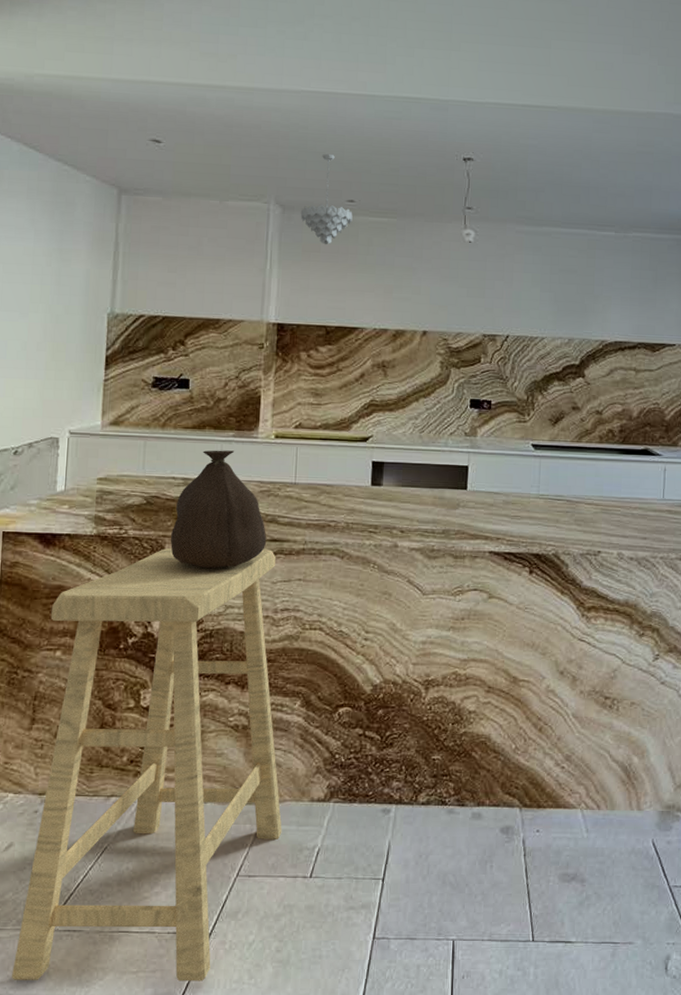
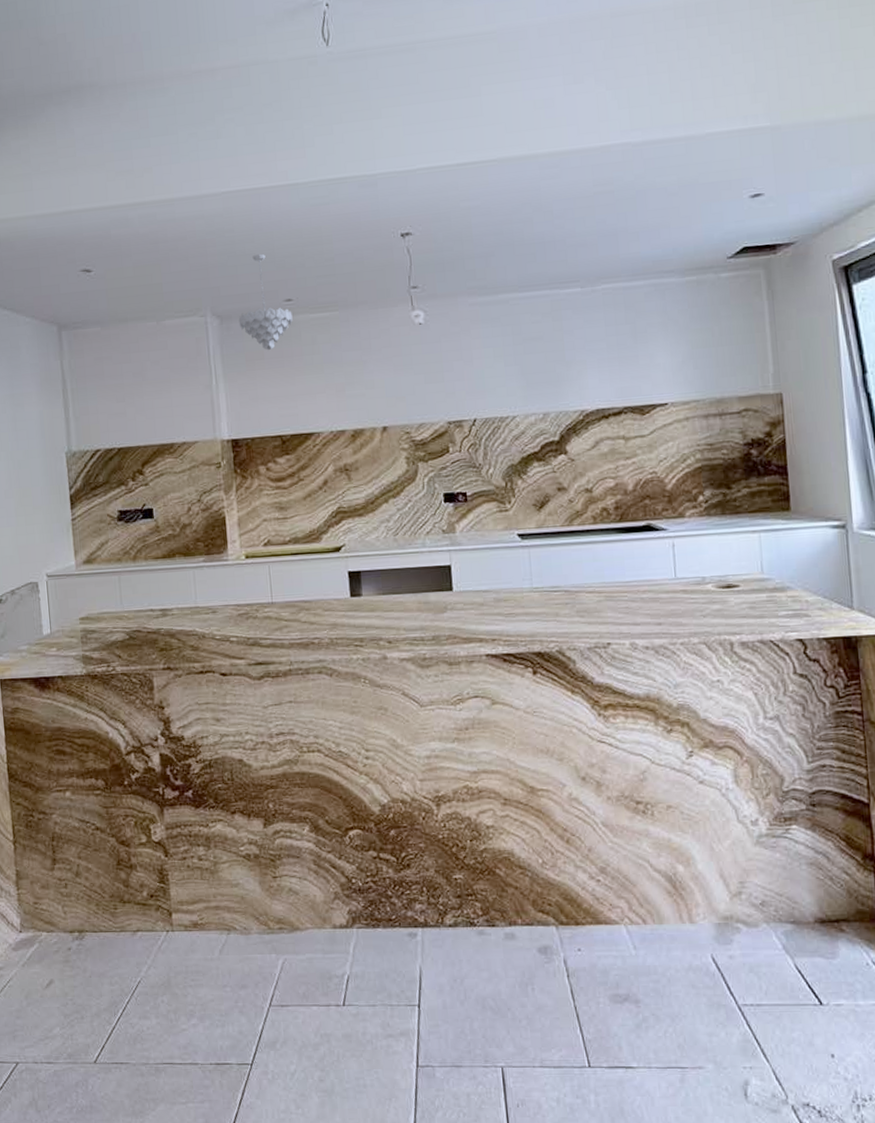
stool: present [11,547,282,981] -> none [55,672,309,1112]
bag: present [171,450,267,570] -> none [157,576,252,700]

